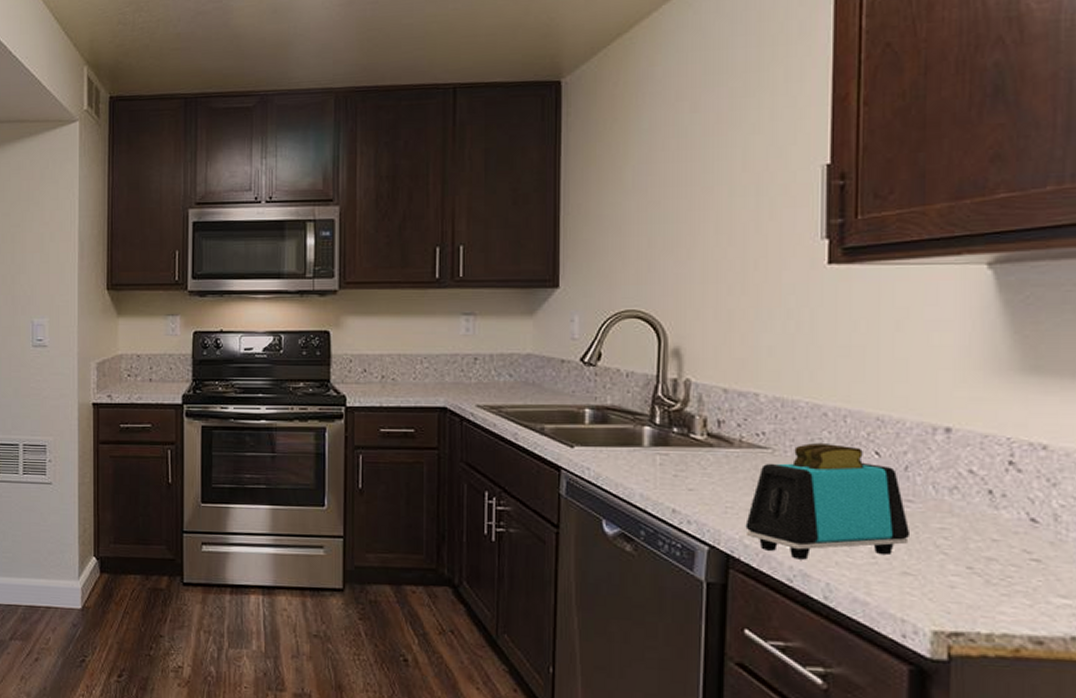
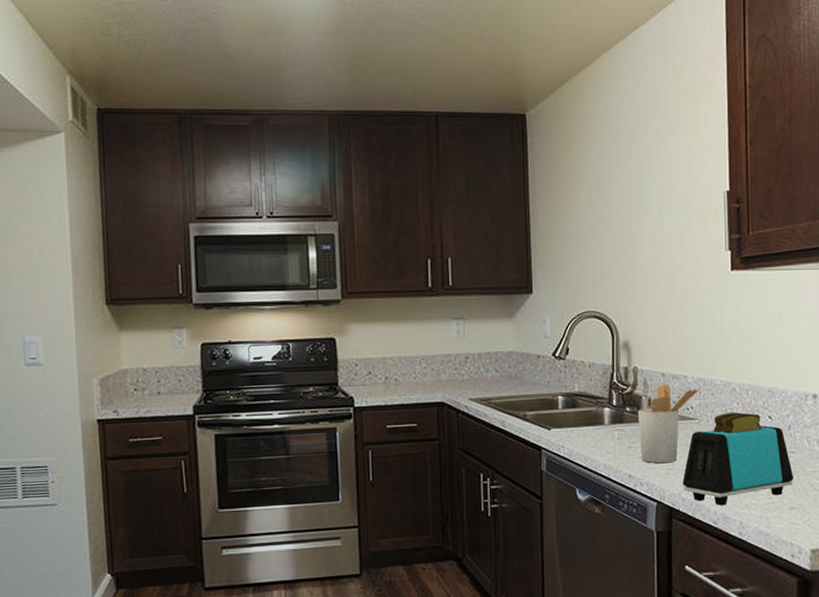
utensil holder: none [687,402,777,500] -> present [637,384,701,464]

